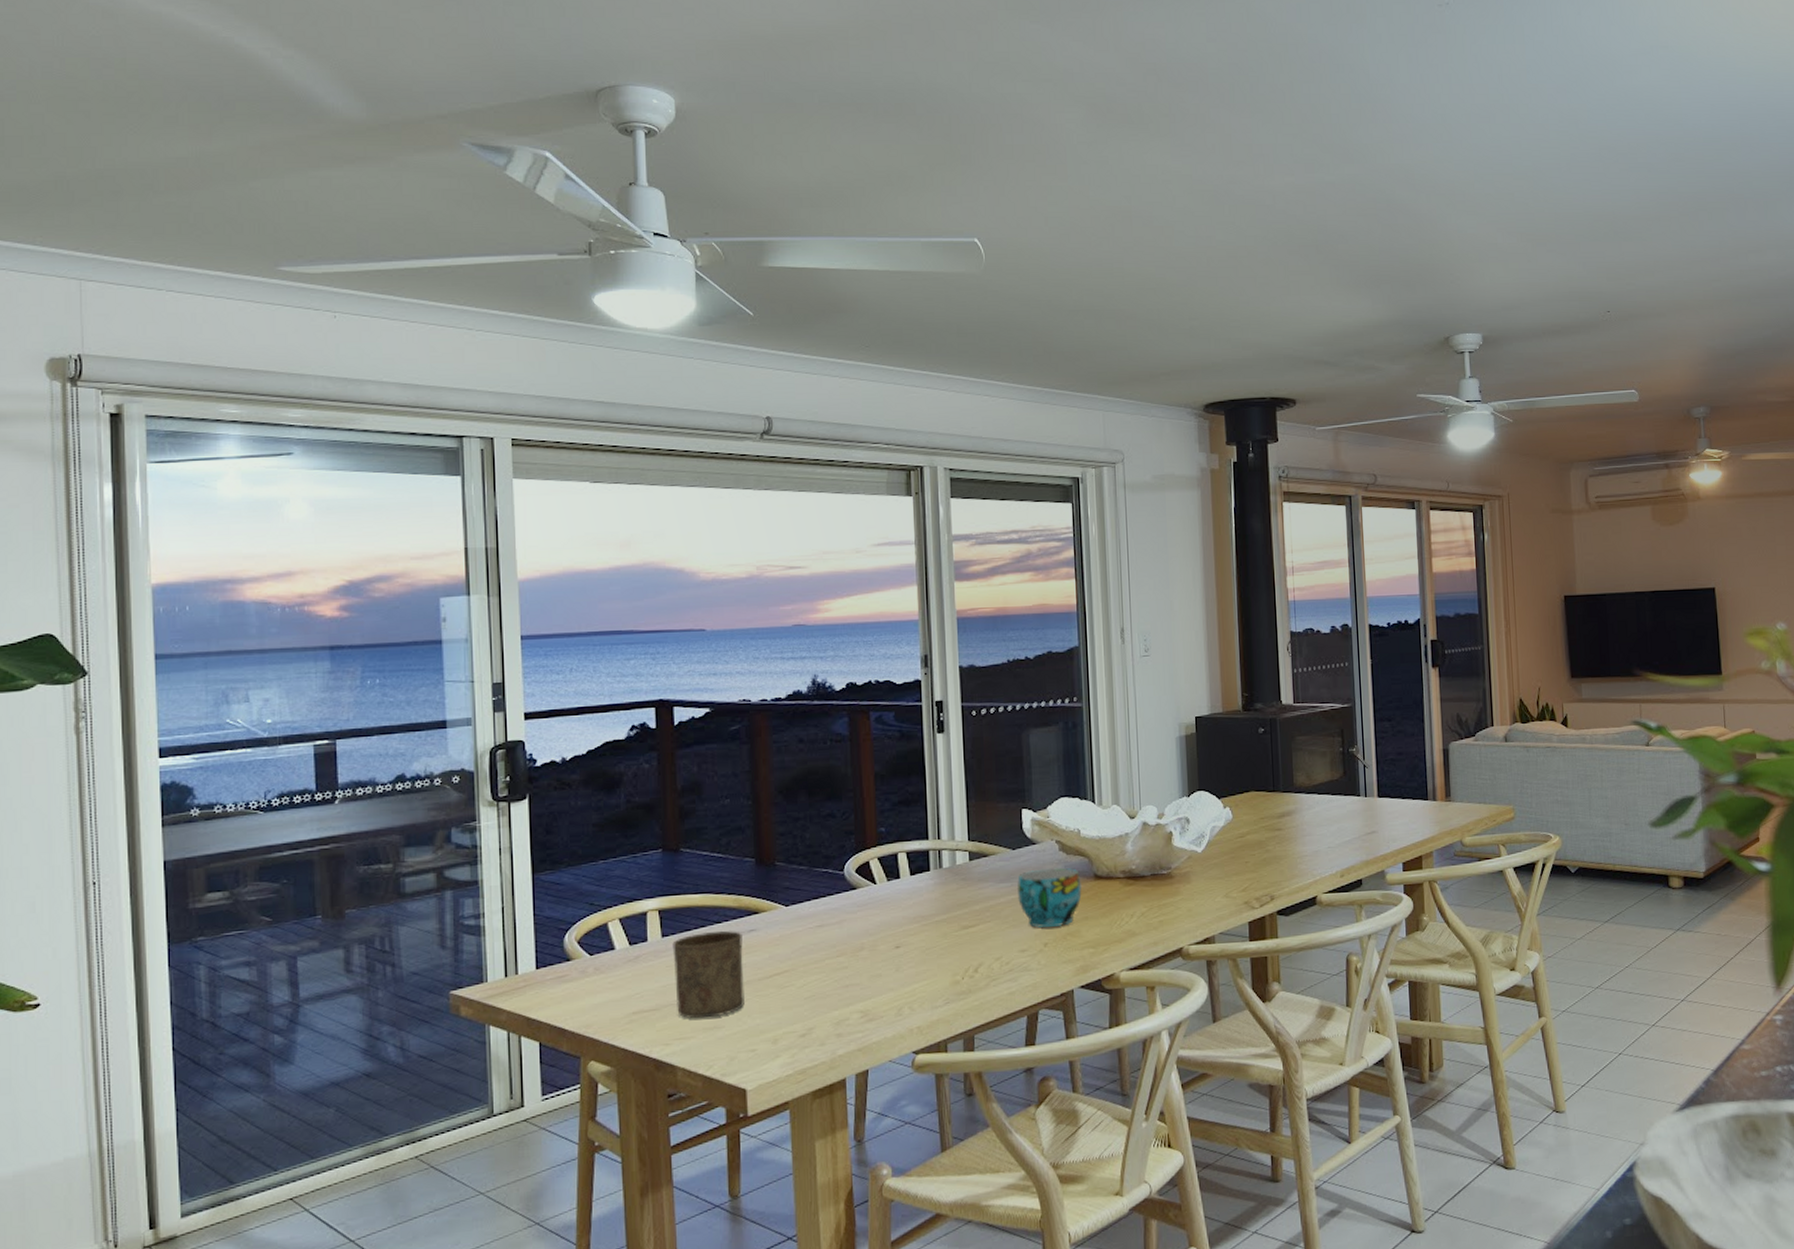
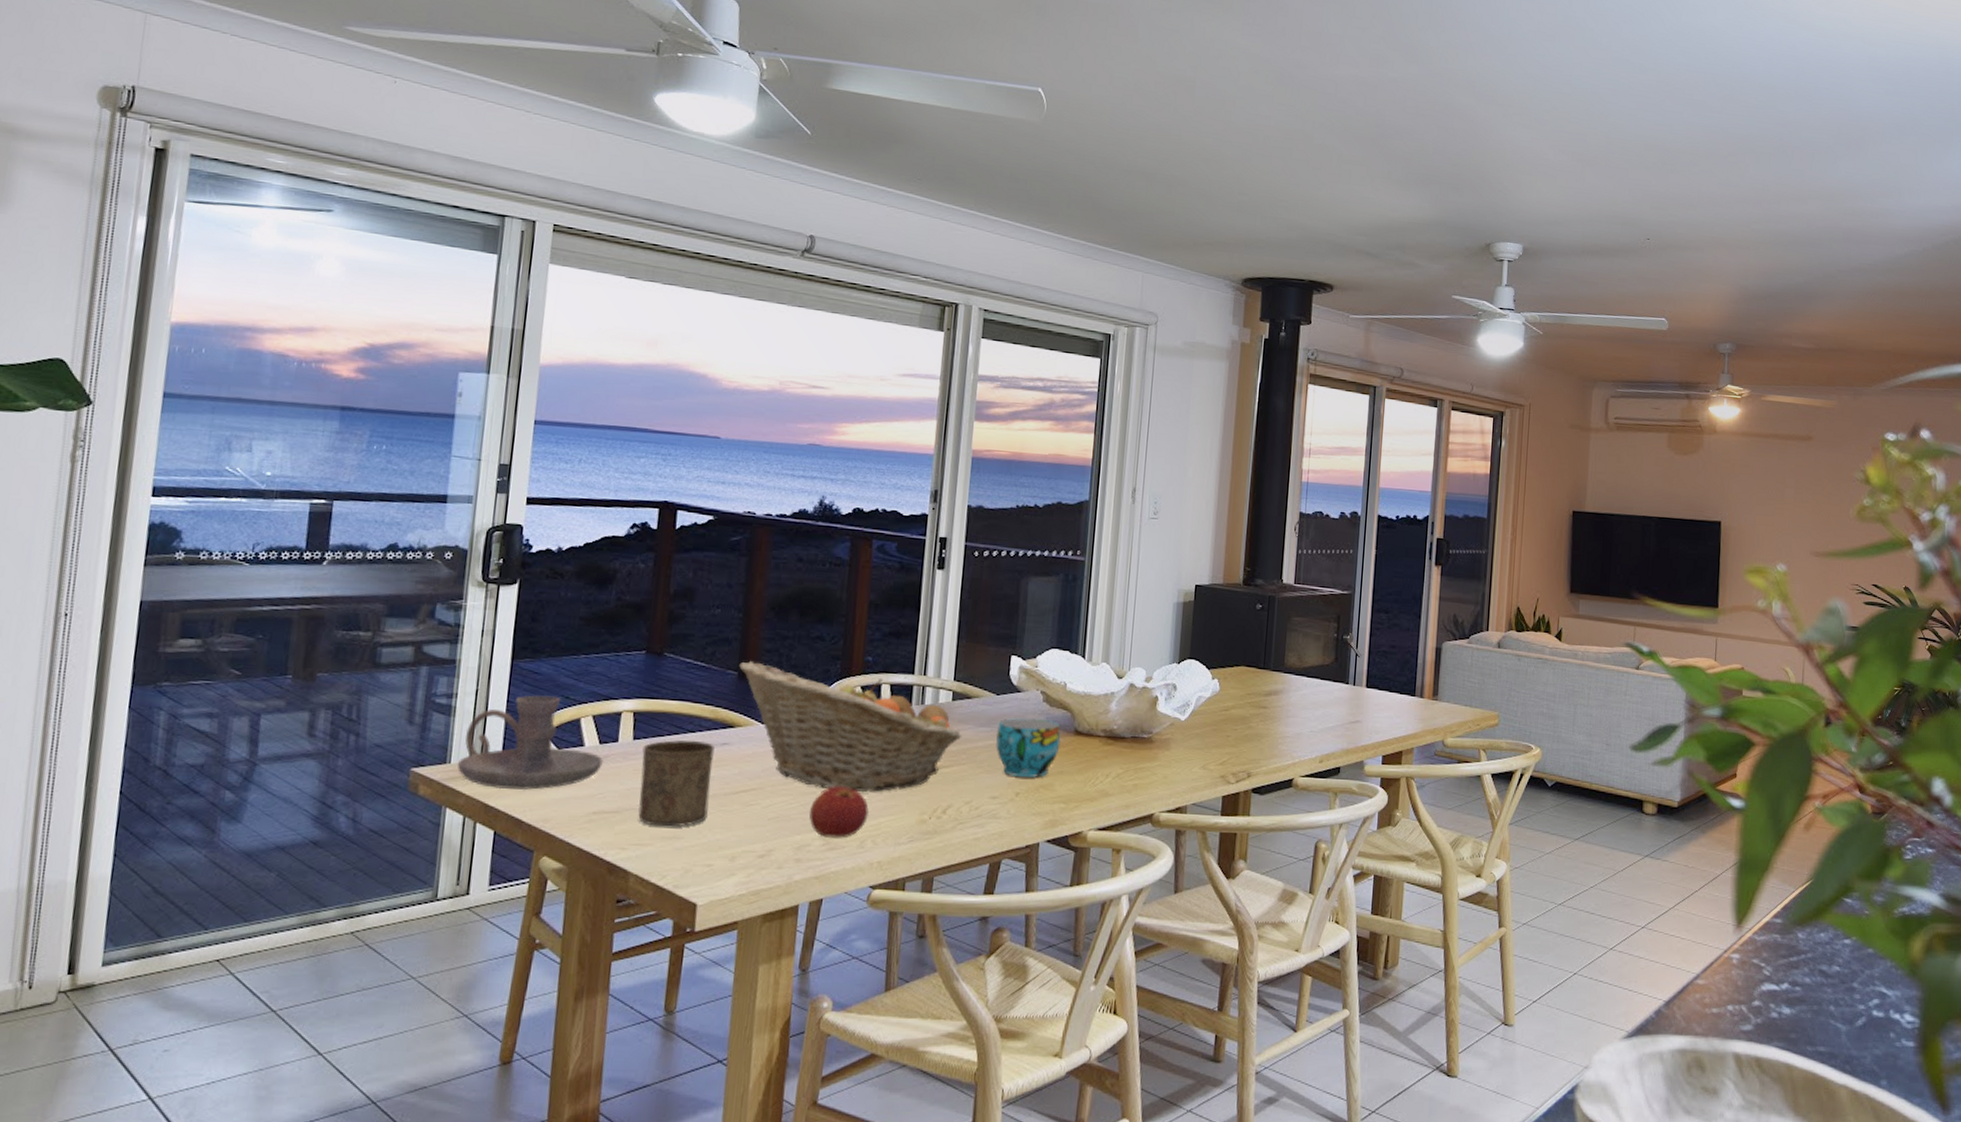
candle holder: none [495,904,635,1002] -> present [458,695,603,790]
fruit basket: none [755,845,984,962] -> present [739,660,962,792]
apple: none [844,957,903,1010] -> present [809,786,870,838]

